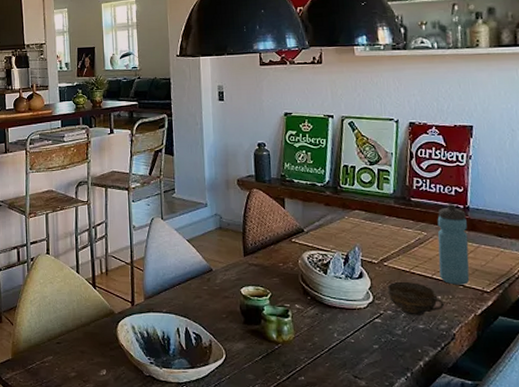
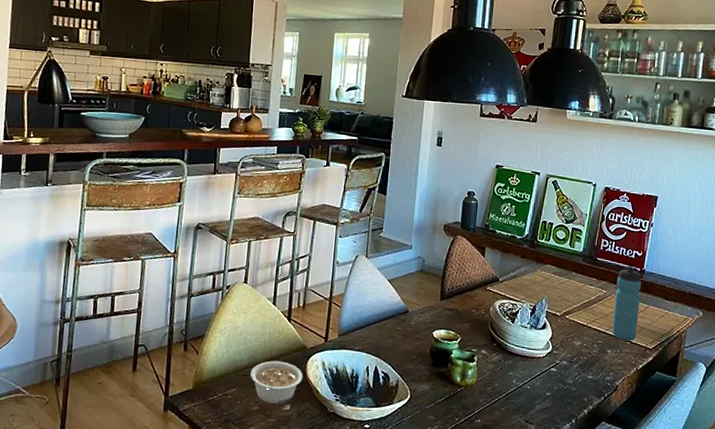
legume: none [63,327,115,369] -> present [250,360,303,404]
cup: present [387,281,444,316] -> none [565,334,612,367]

